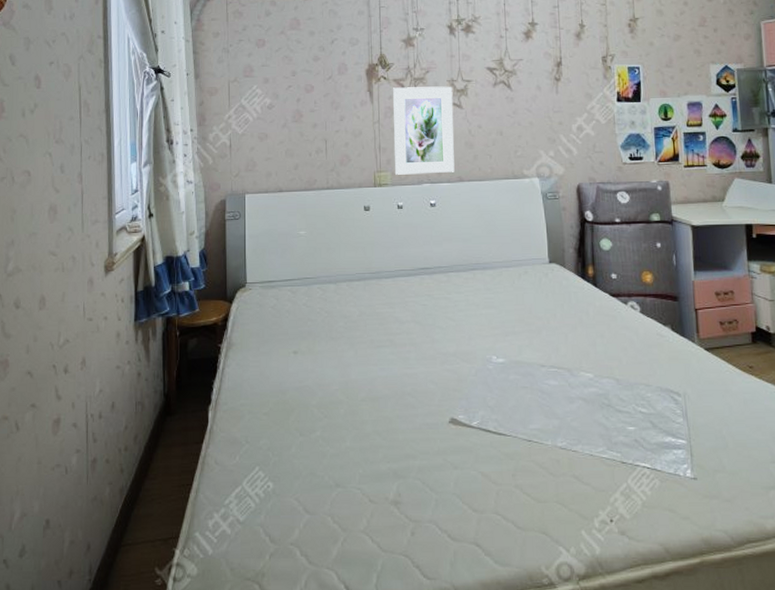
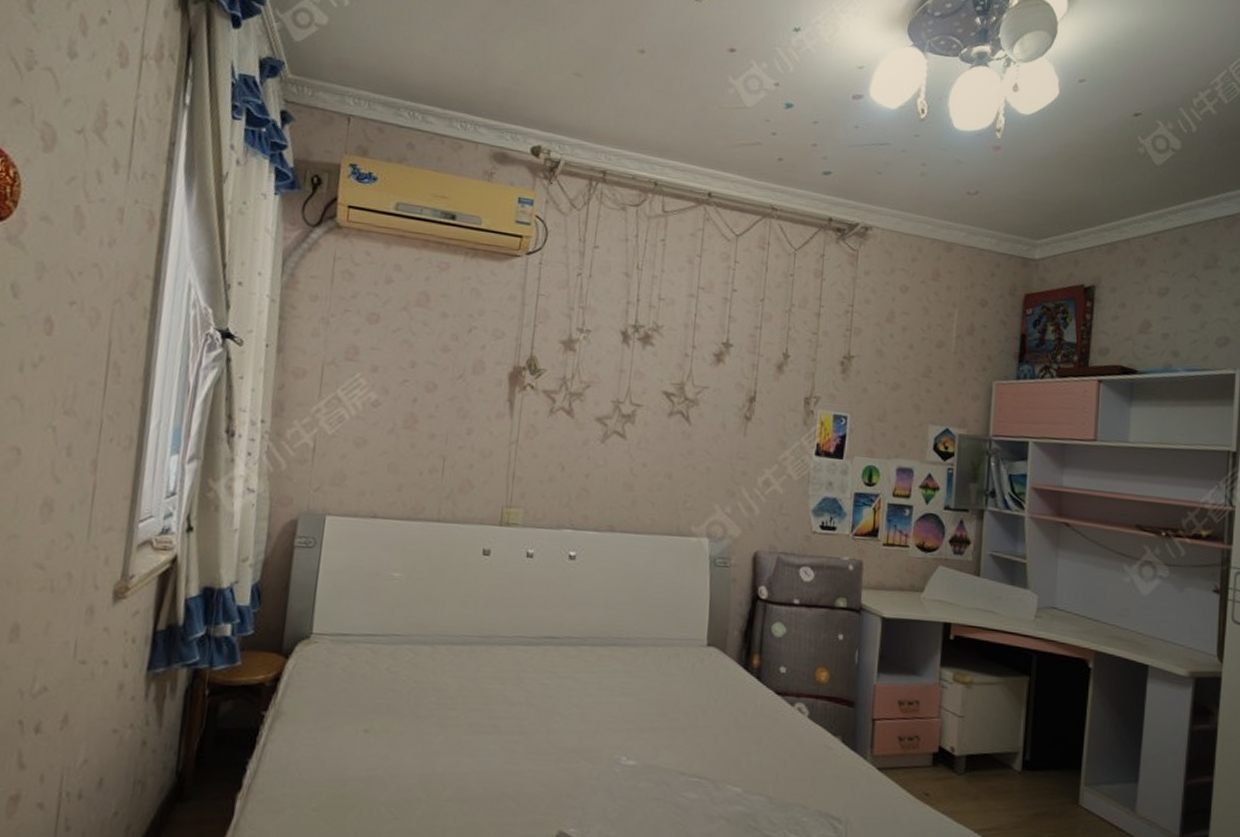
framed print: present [393,86,455,175] -> none [529,401,617,519]

